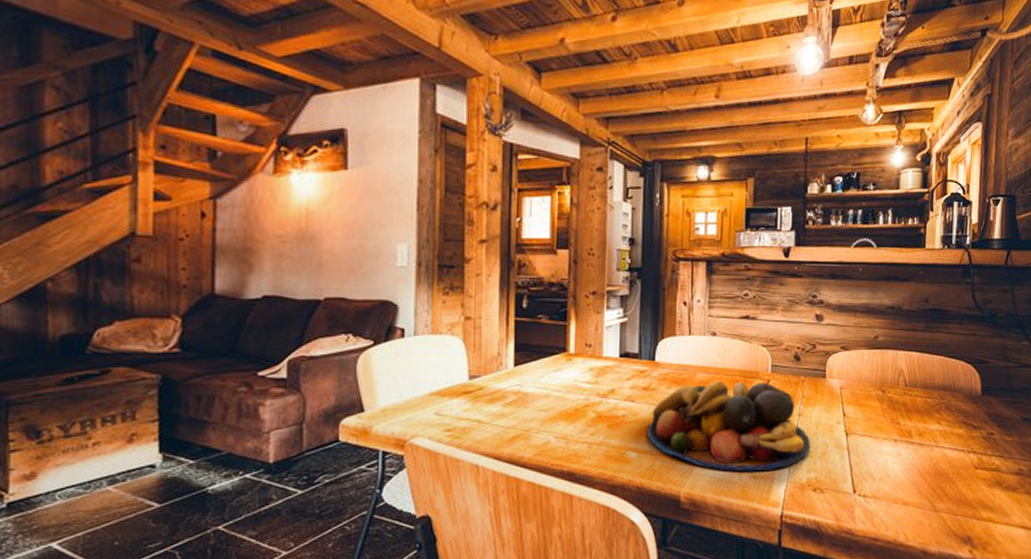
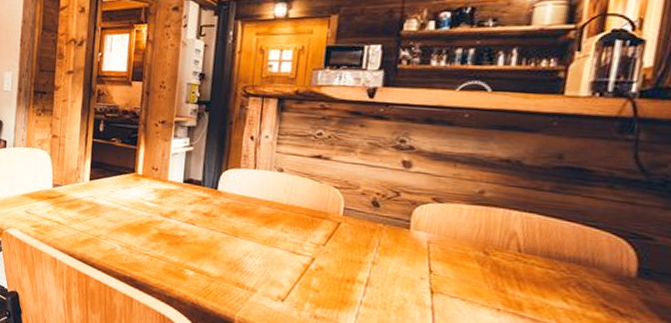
fruit bowl: present [647,380,811,472] -> none [205,215,385,315]

